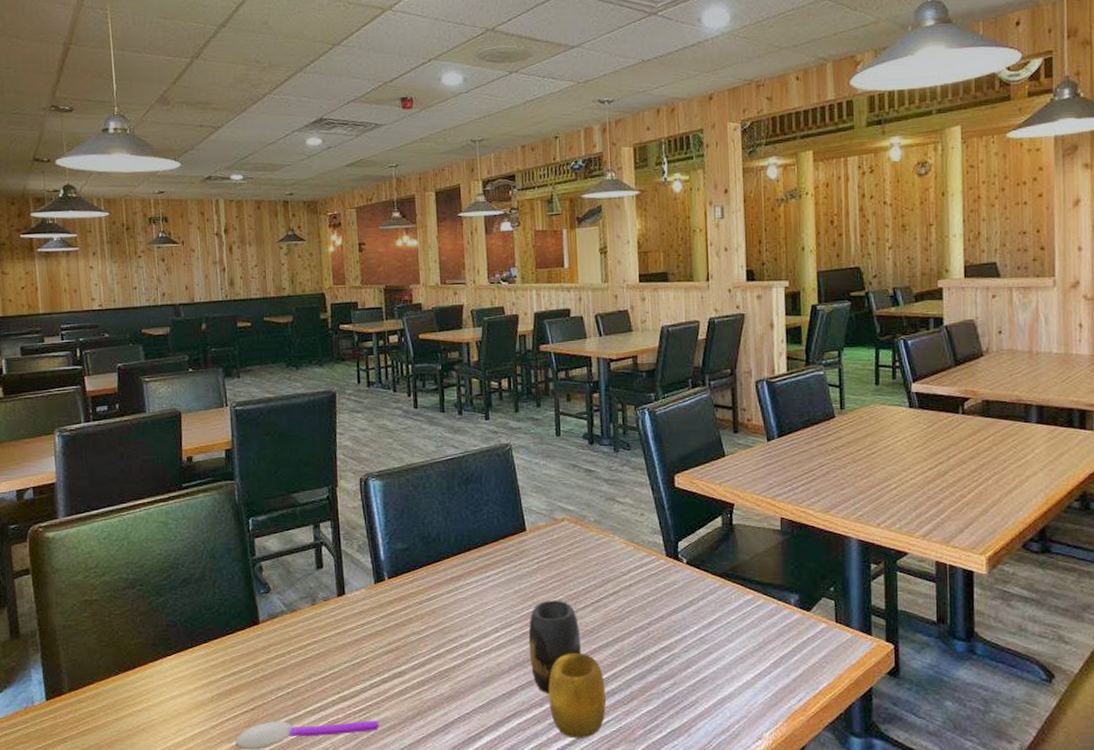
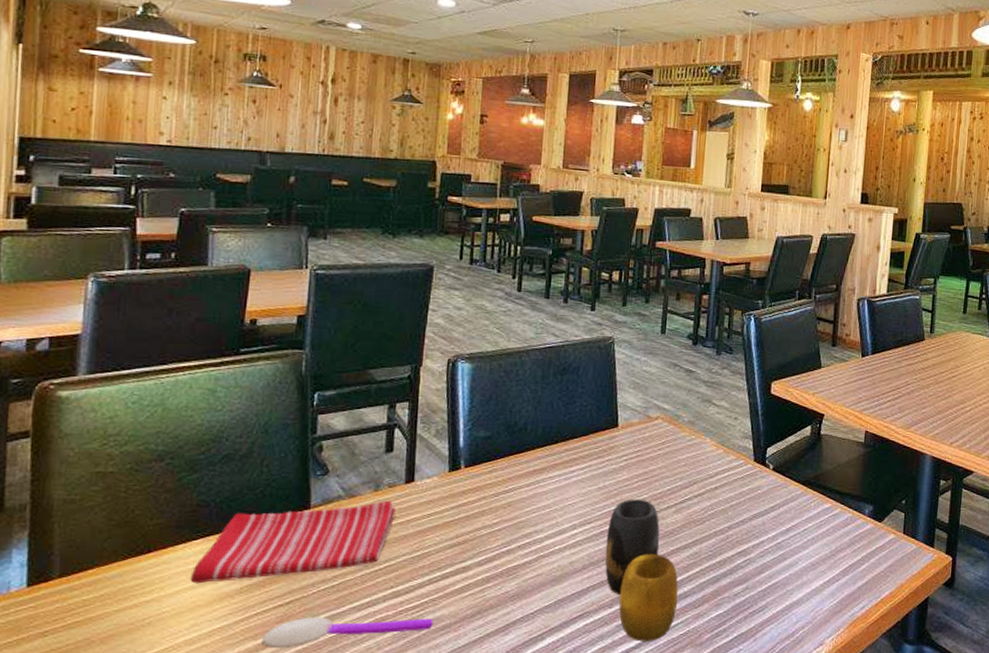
dish towel: none [170,614,333,694] -> present [190,501,396,584]

